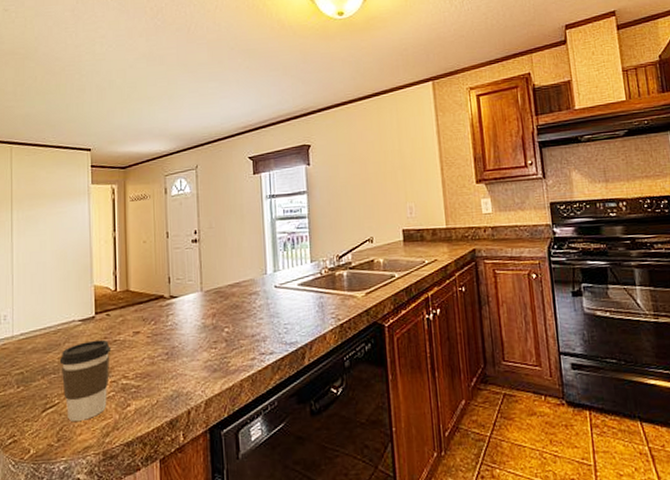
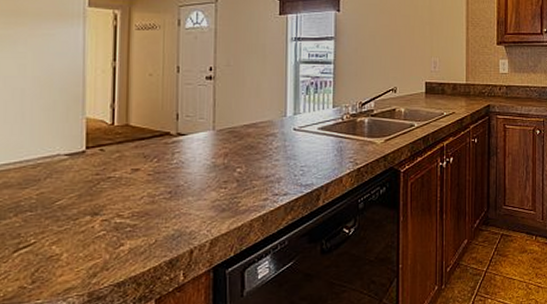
coffee cup: present [59,339,110,421] -> none [38,176,103,262]

